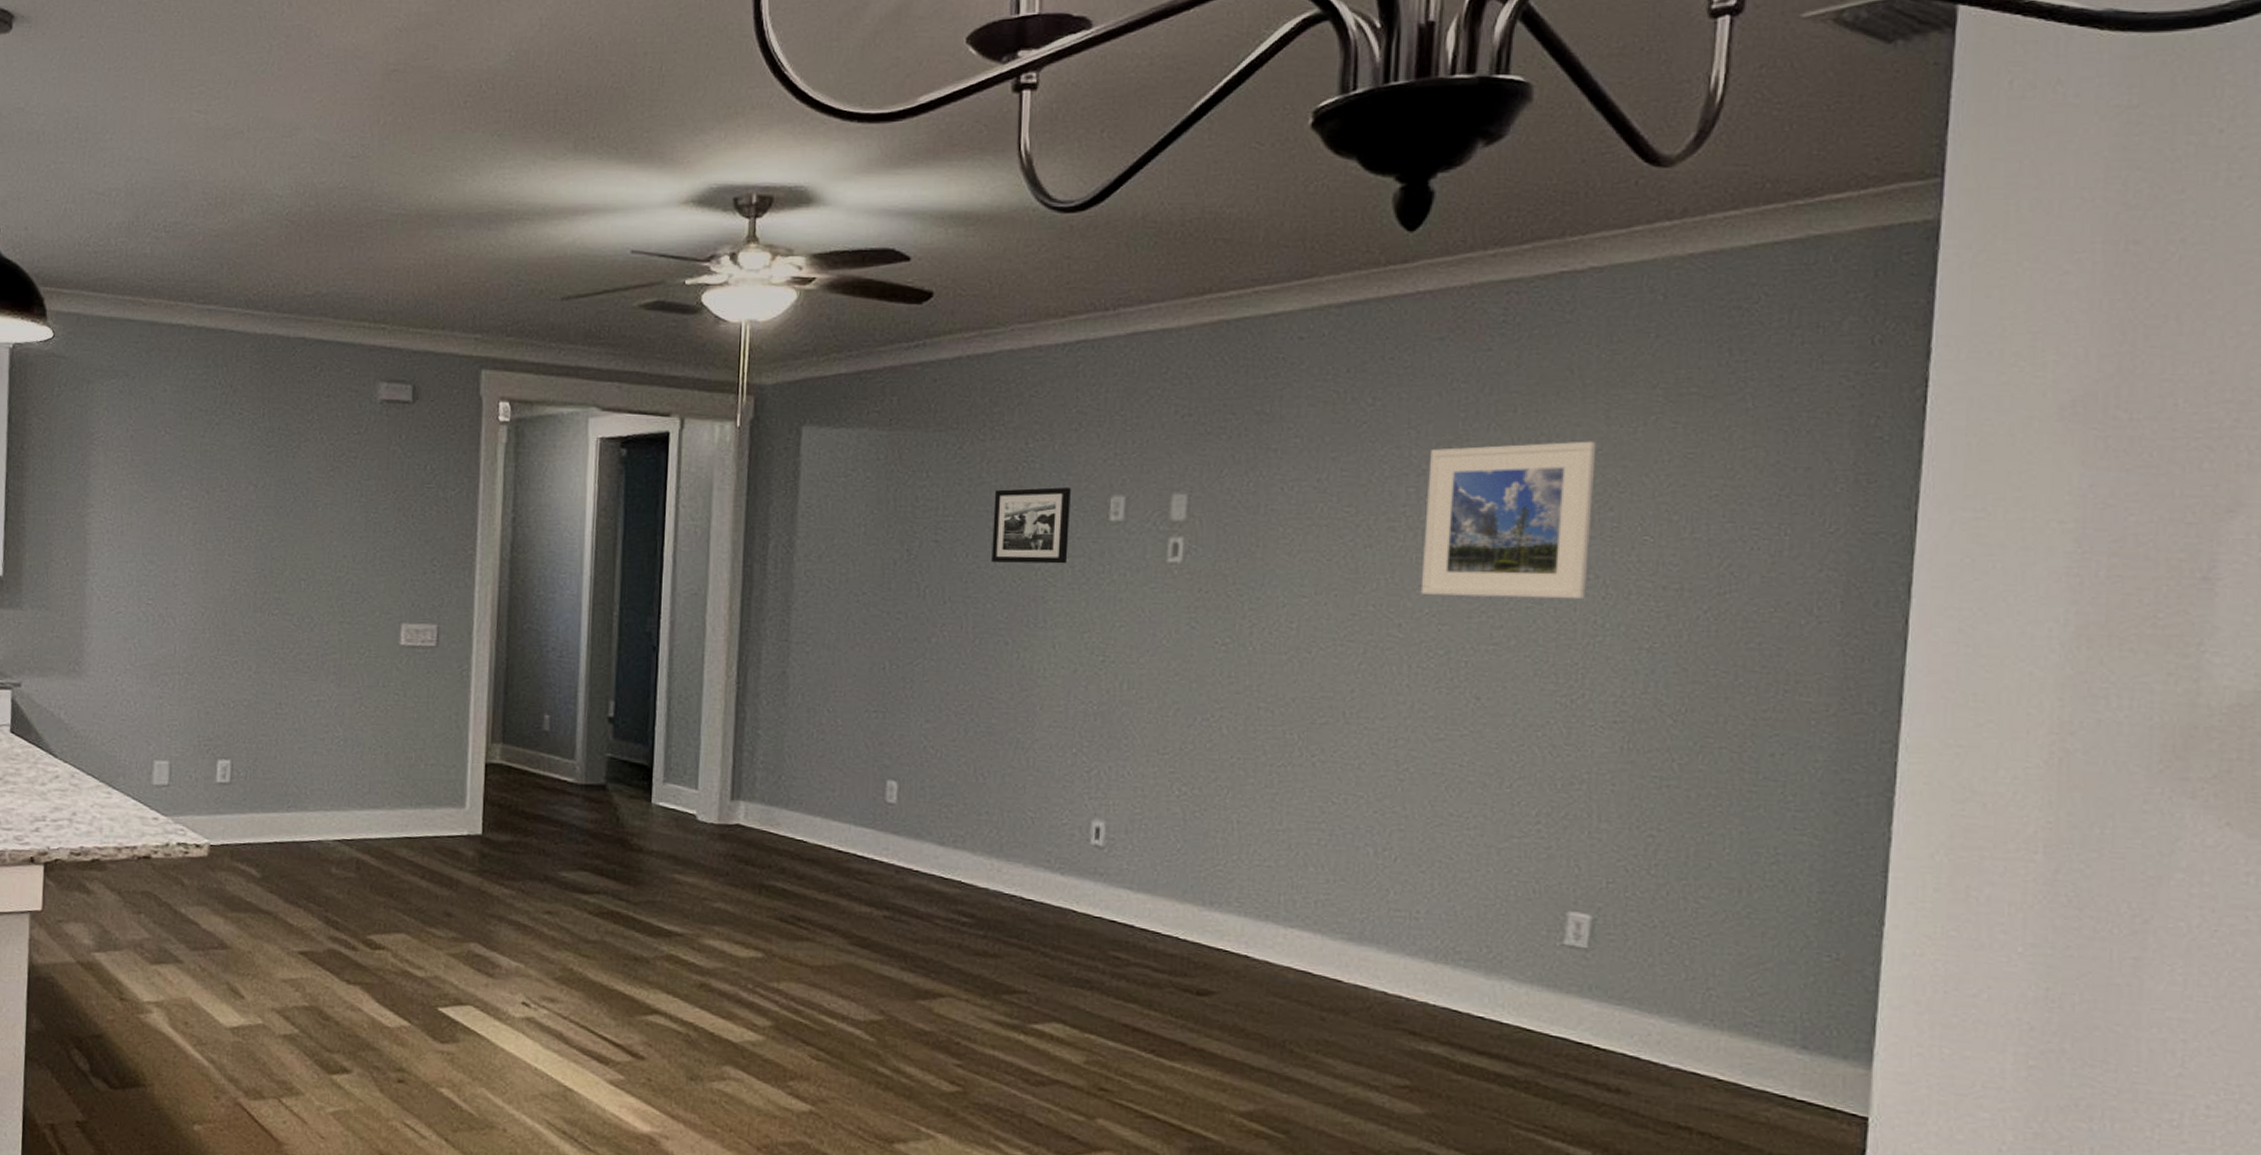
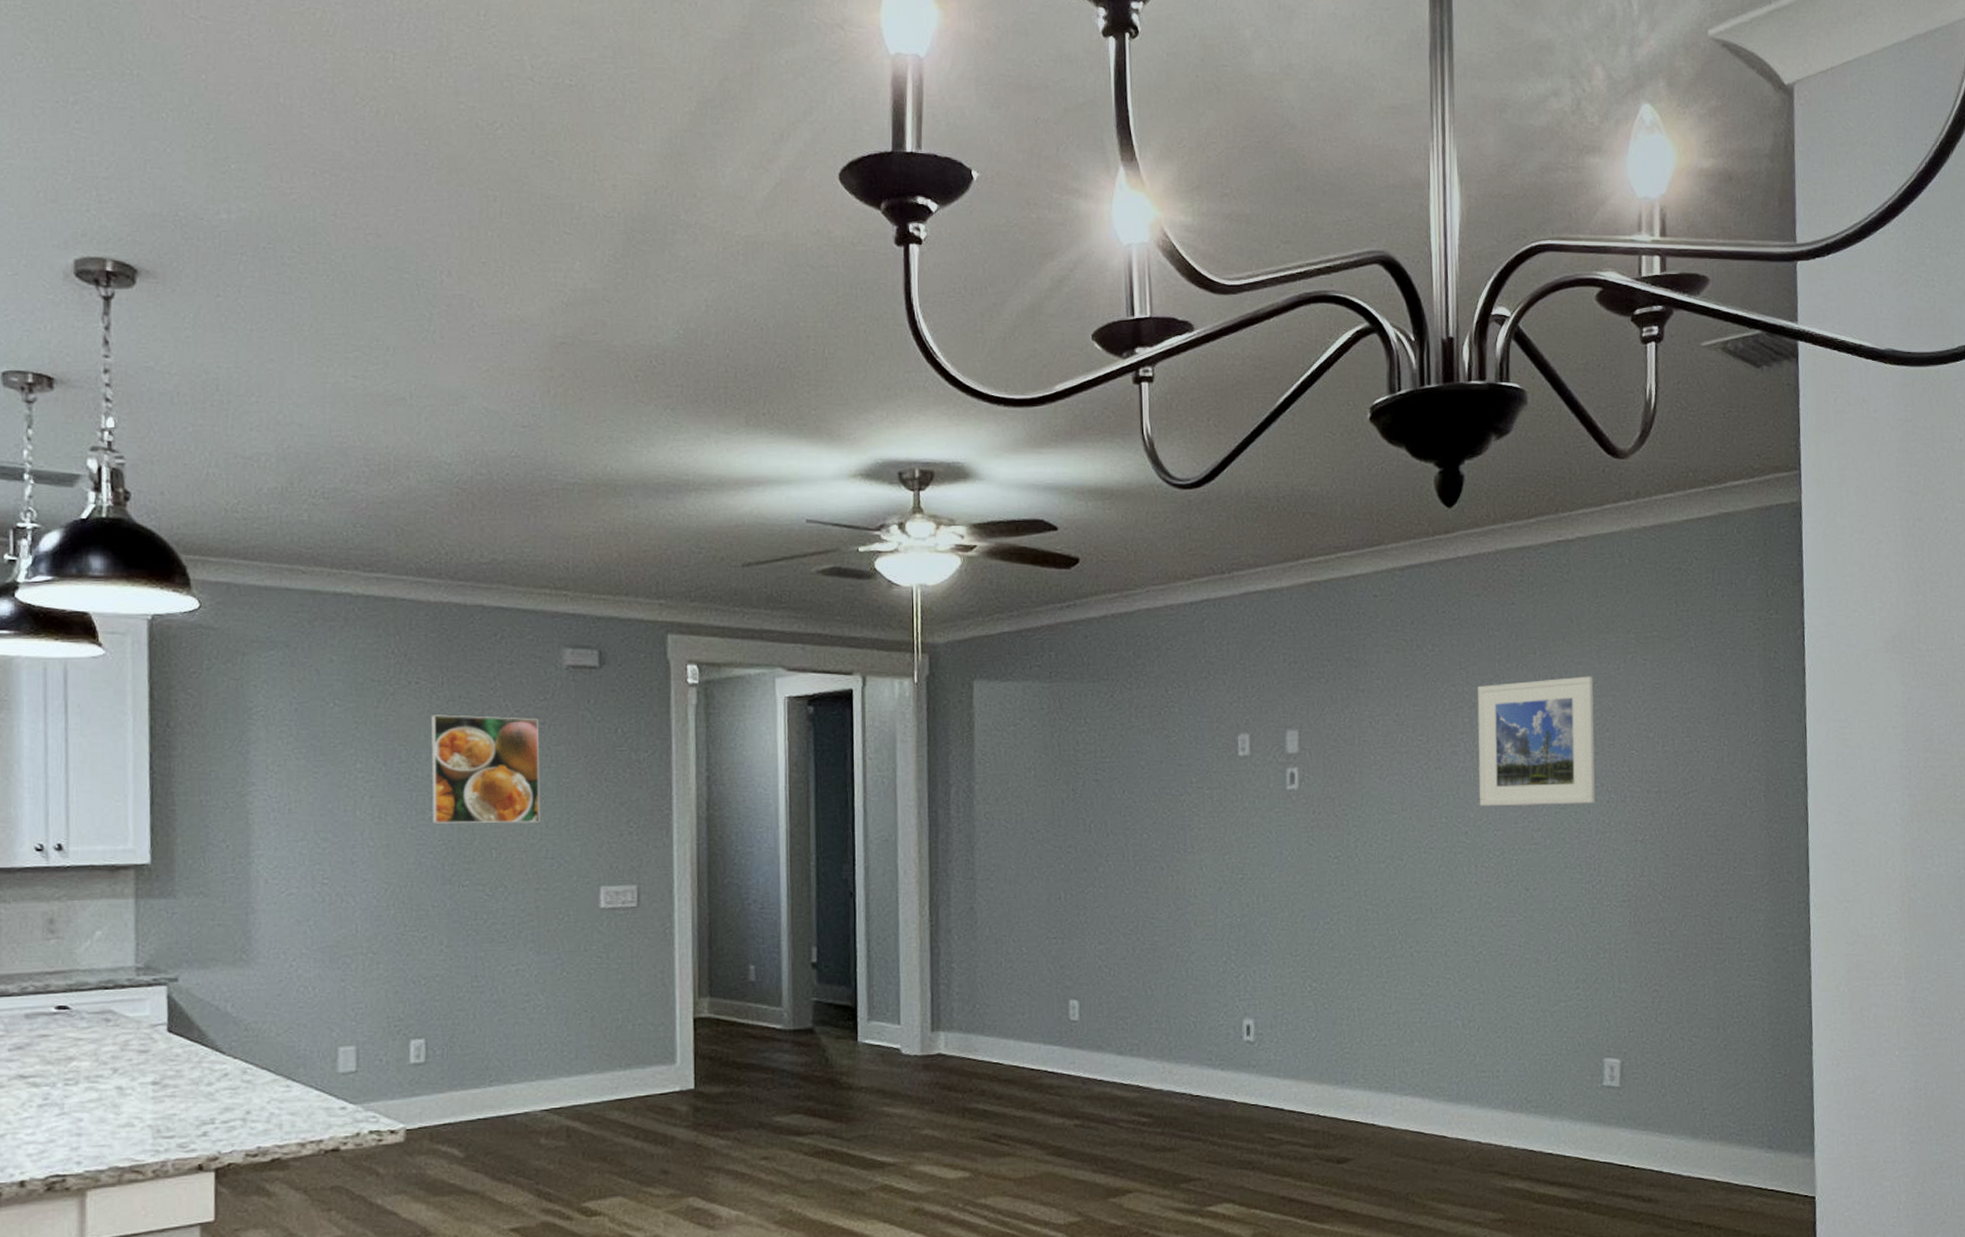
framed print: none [247,445,351,557] -> present [431,715,540,824]
picture frame: present [991,487,1071,564] -> none [1143,728,1207,797]

